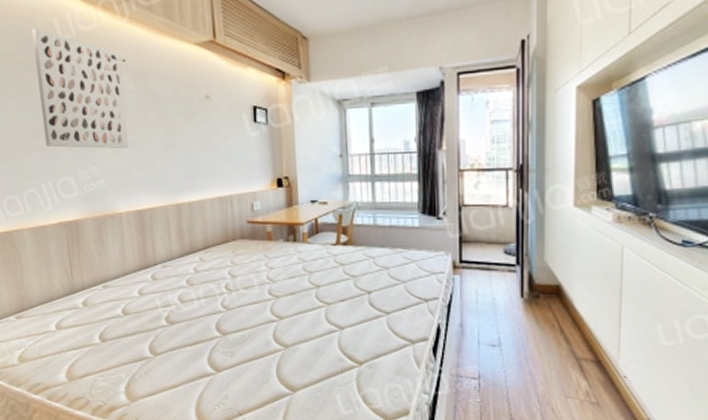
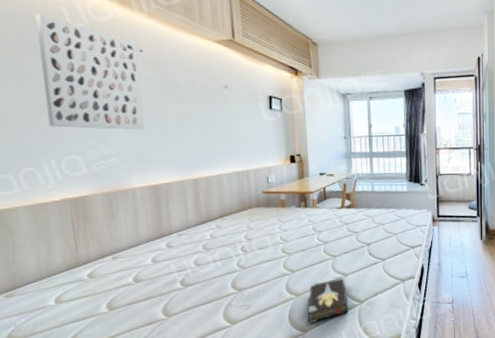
hardback book: none [297,332,345,382] -> present [308,278,349,324]

